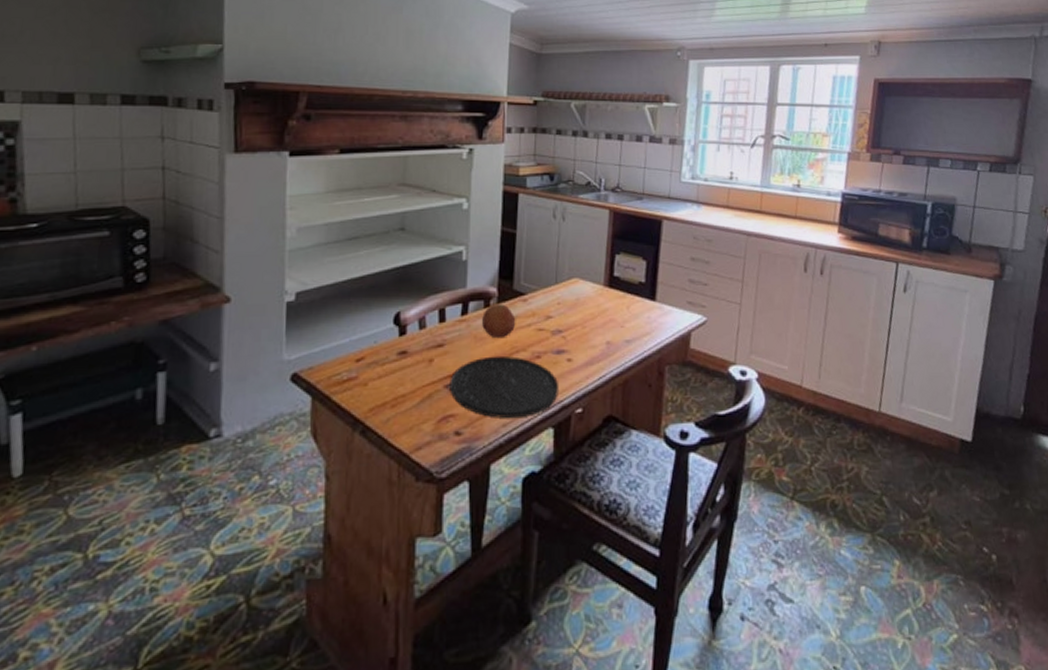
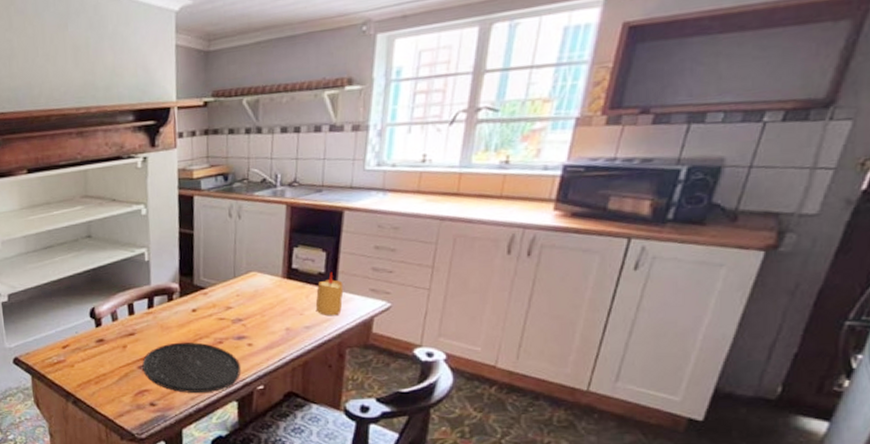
fruit: present [482,304,516,339] -> none [167,297,198,328]
candle: none [636,281,663,330] -> present [315,271,344,316]

